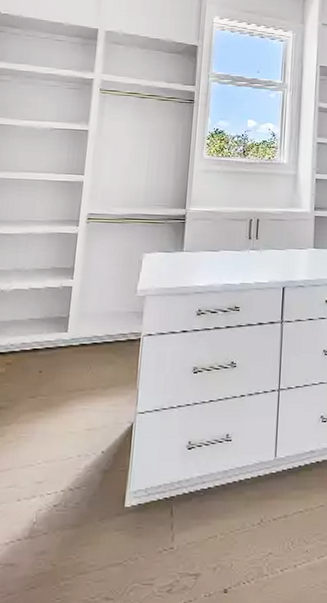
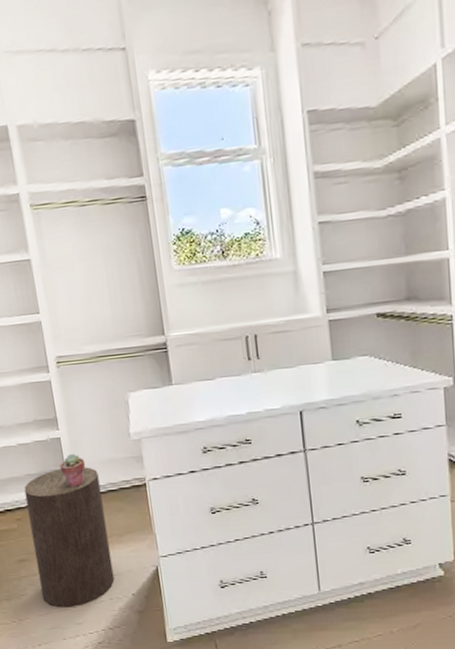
stool: none [9,316,99,463] -> present [24,467,115,608]
potted succulent: none [63,303,90,336] -> present [59,454,86,487]

